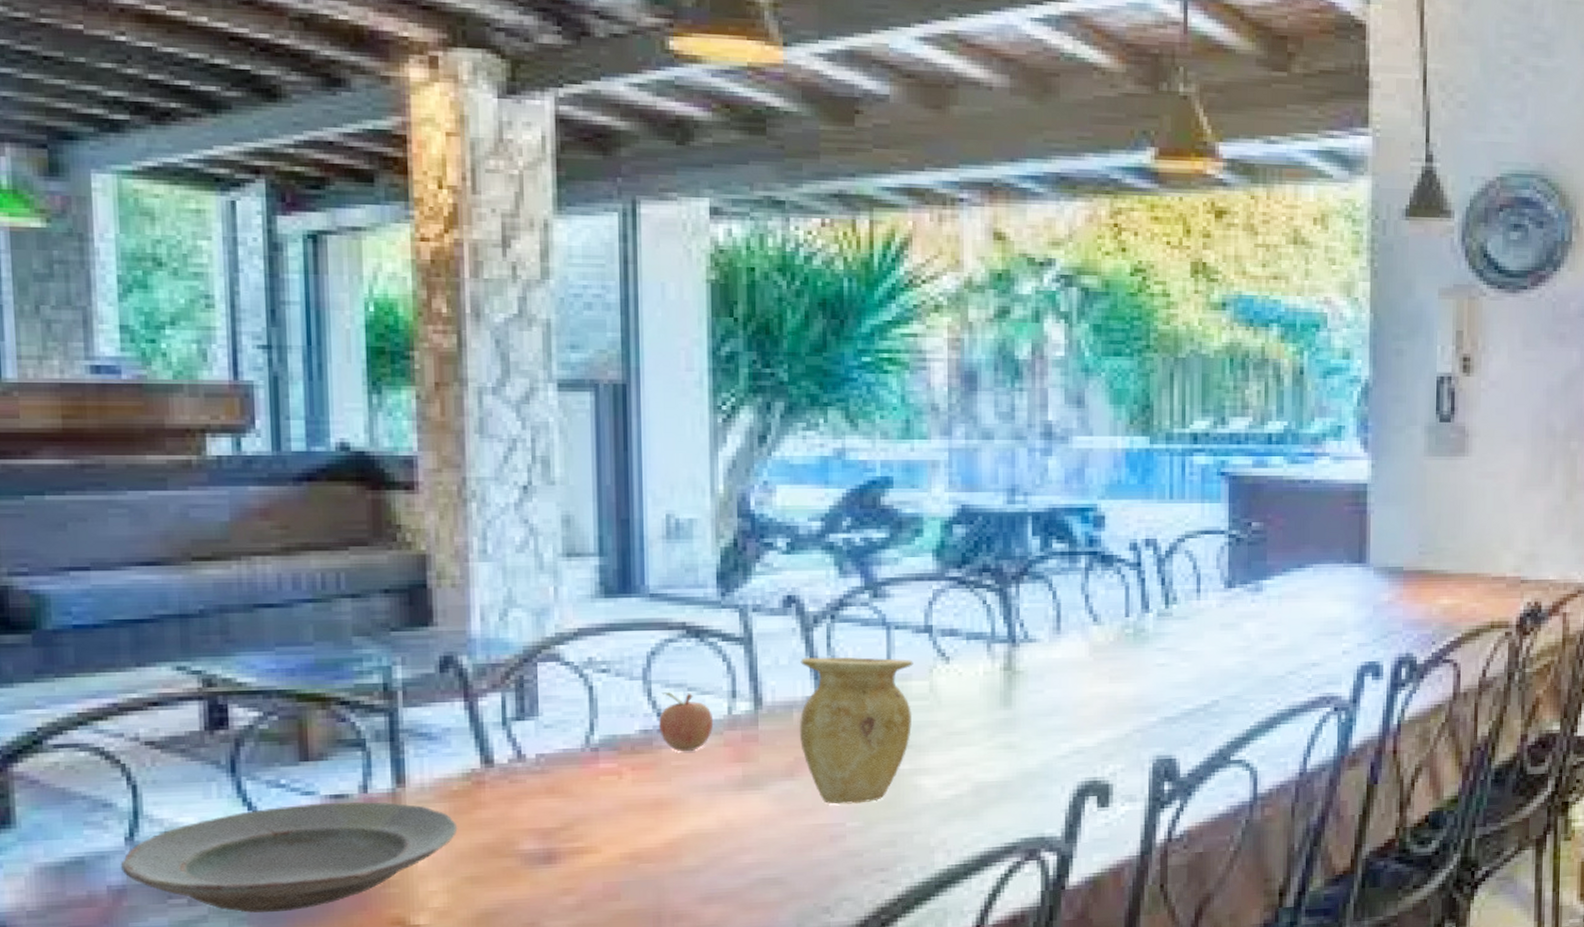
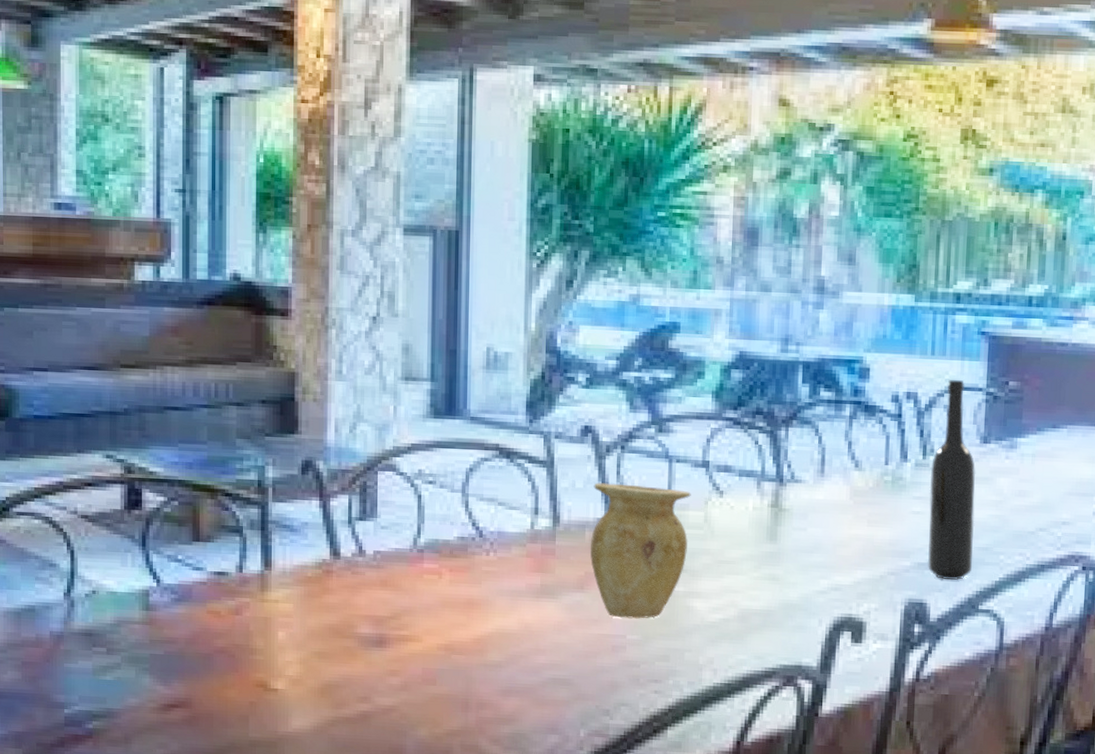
plate: present [121,802,458,913] -> none [61,578,310,667]
fruit: present [659,692,714,752] -> none [473,505,519,560]
bottle: none [1173,523,1223,733] -> present [927,379,976,580]

